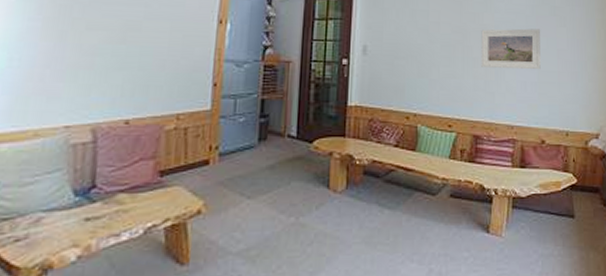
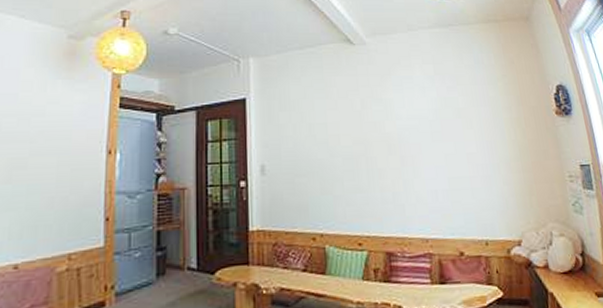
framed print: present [481,28,541,70] -> none [384,133,451,178]

